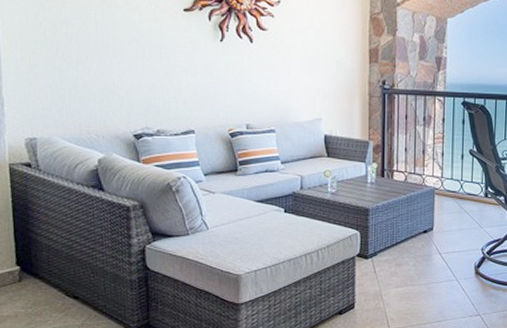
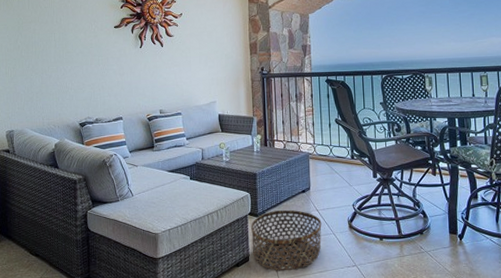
basket: none [359,253,444,320] -> present [251,210,322,271]

